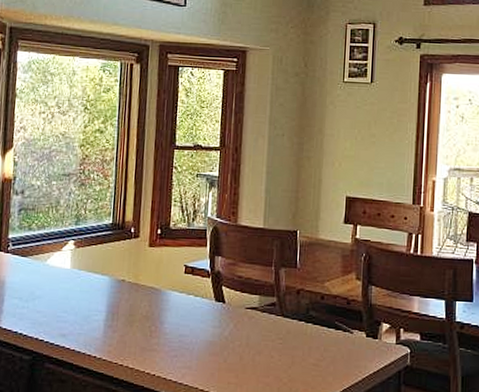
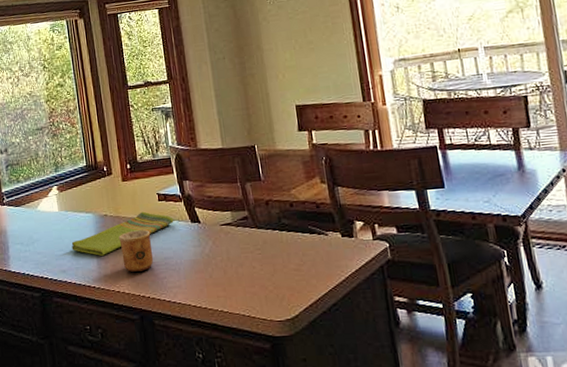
dish towel: none [78,282,197,324] -> present [71,211,174,256]
cup: none [133,301,169,346] -> present [119,229,154,272]

